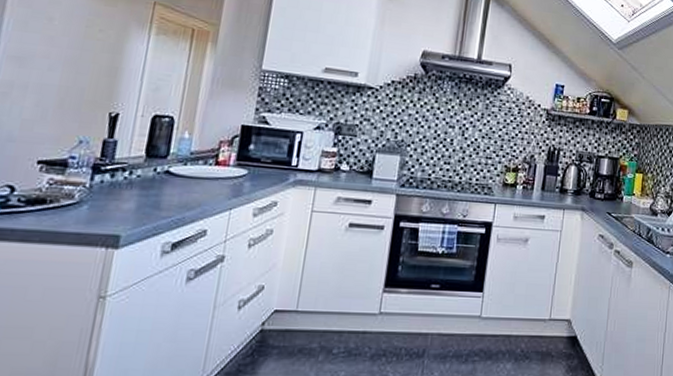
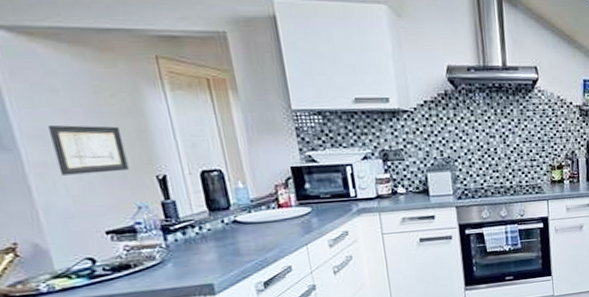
wall art: none [21,50,95,103] -> present [49,125,129,175]

